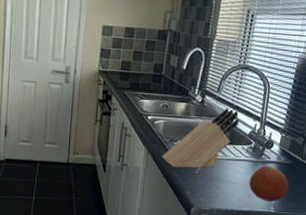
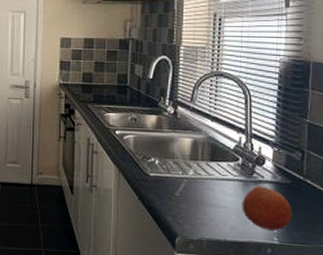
knife block: present [161,108,239,168] -> none [134,120,220,189]

